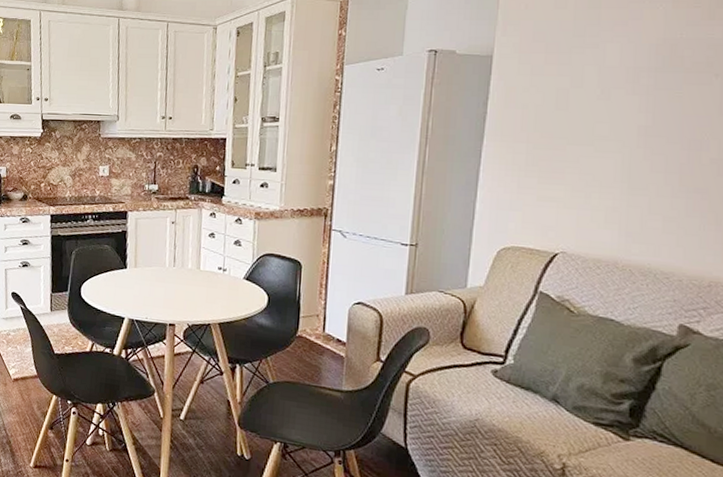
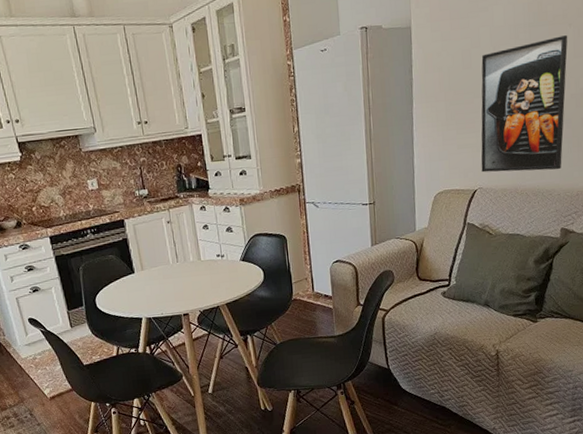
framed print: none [567,87,713,249] -> present [481,35,568,173]

